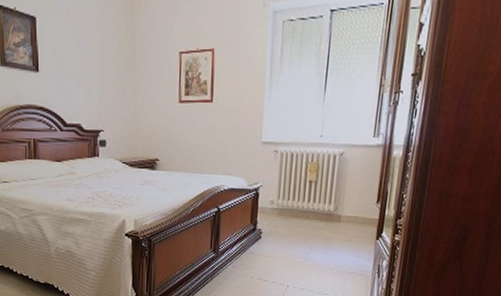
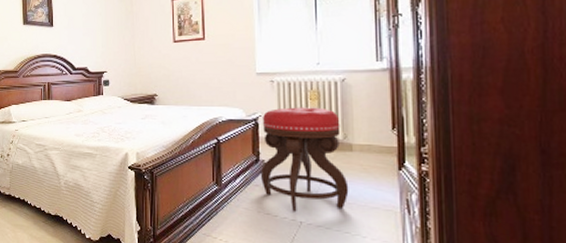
stool: none [255,178,334,277] -> present [260,107,349,212]

